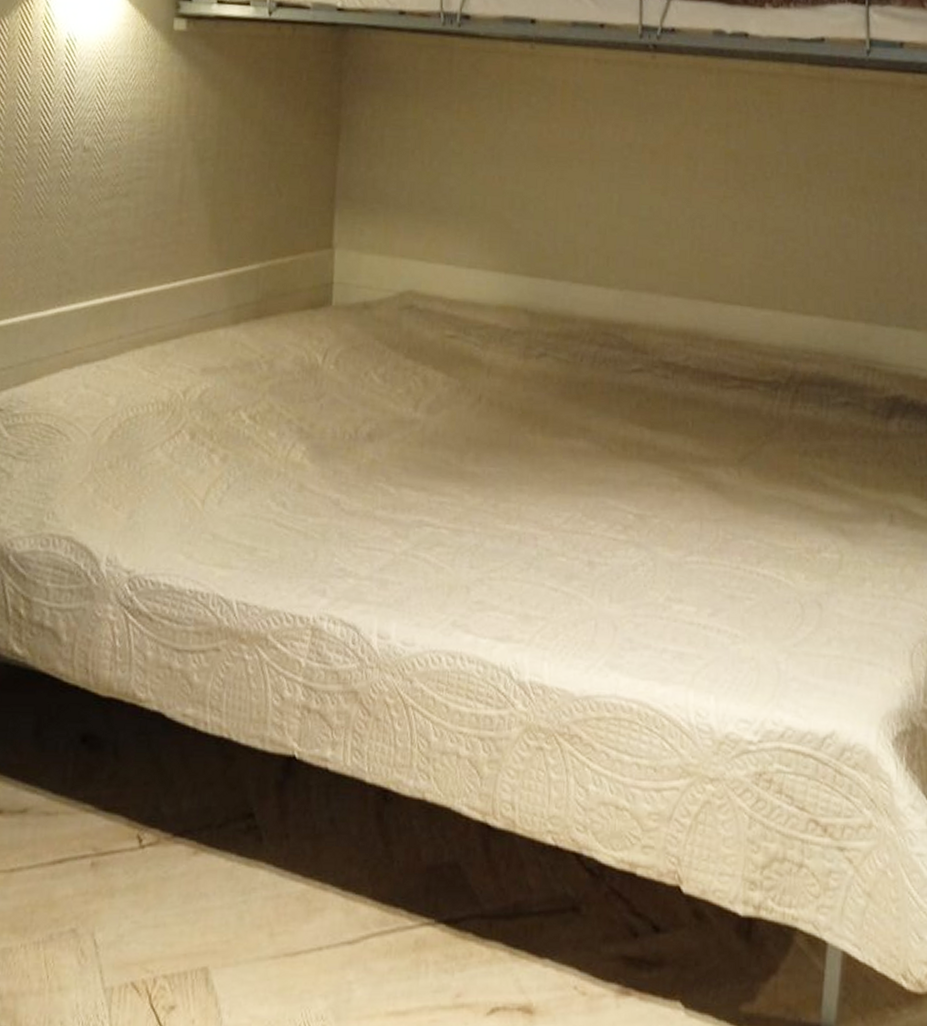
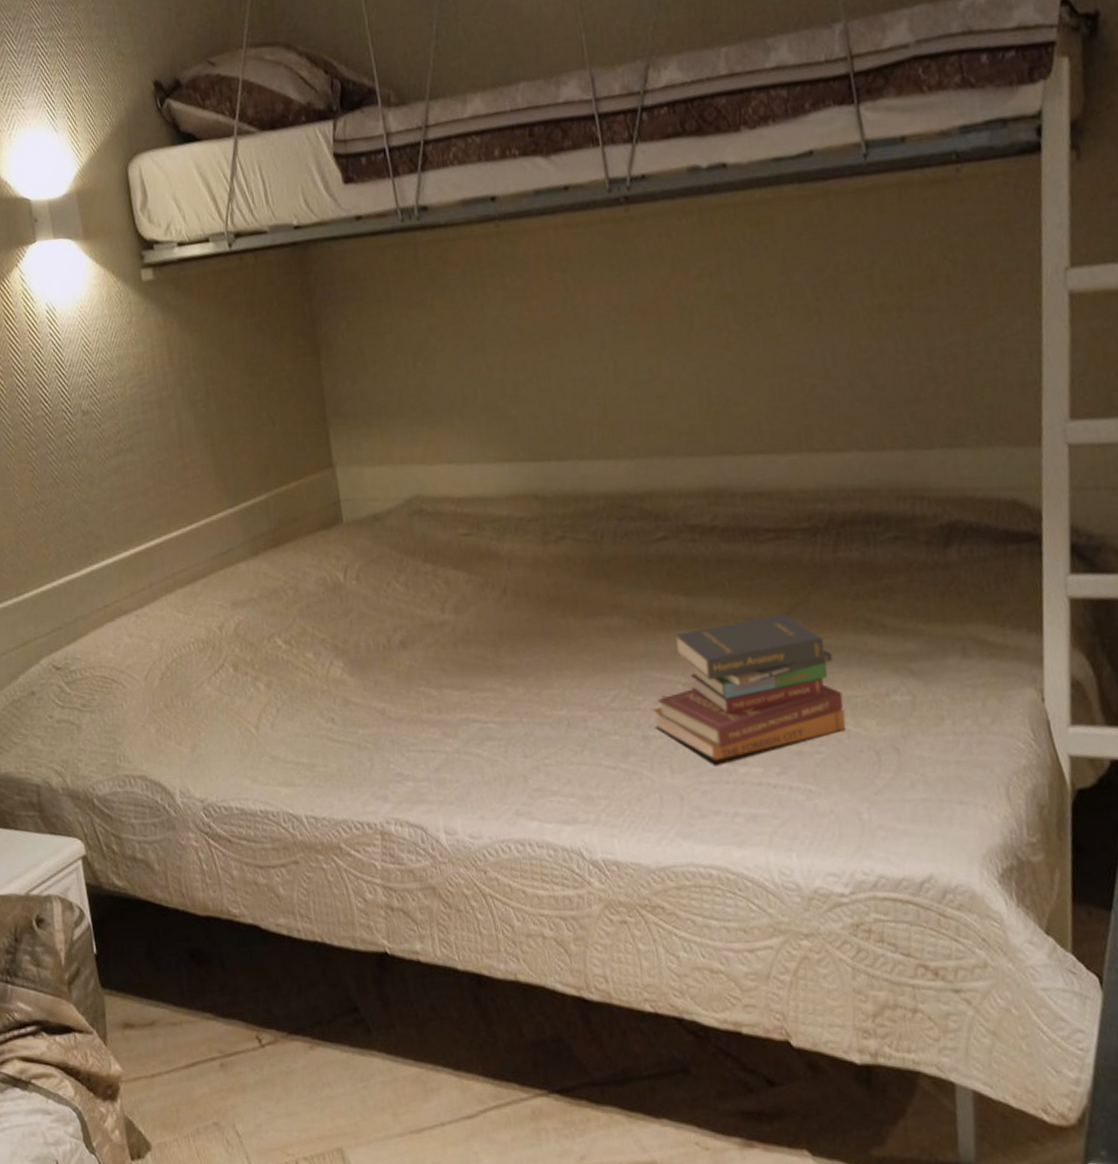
books: none [601,459,779,602] -> present [653,614,846,768]

